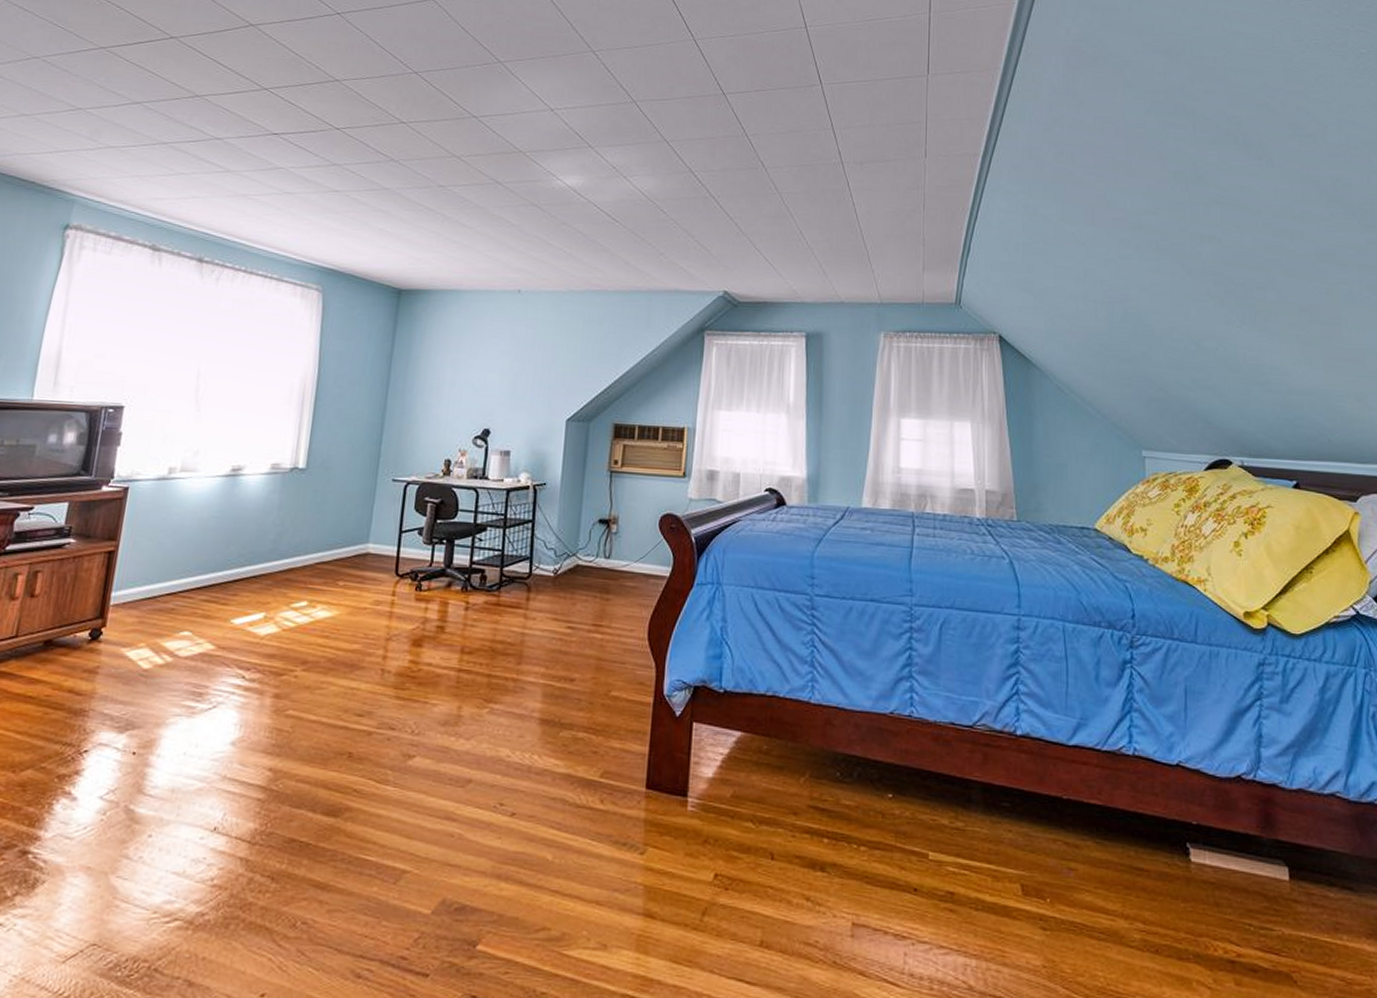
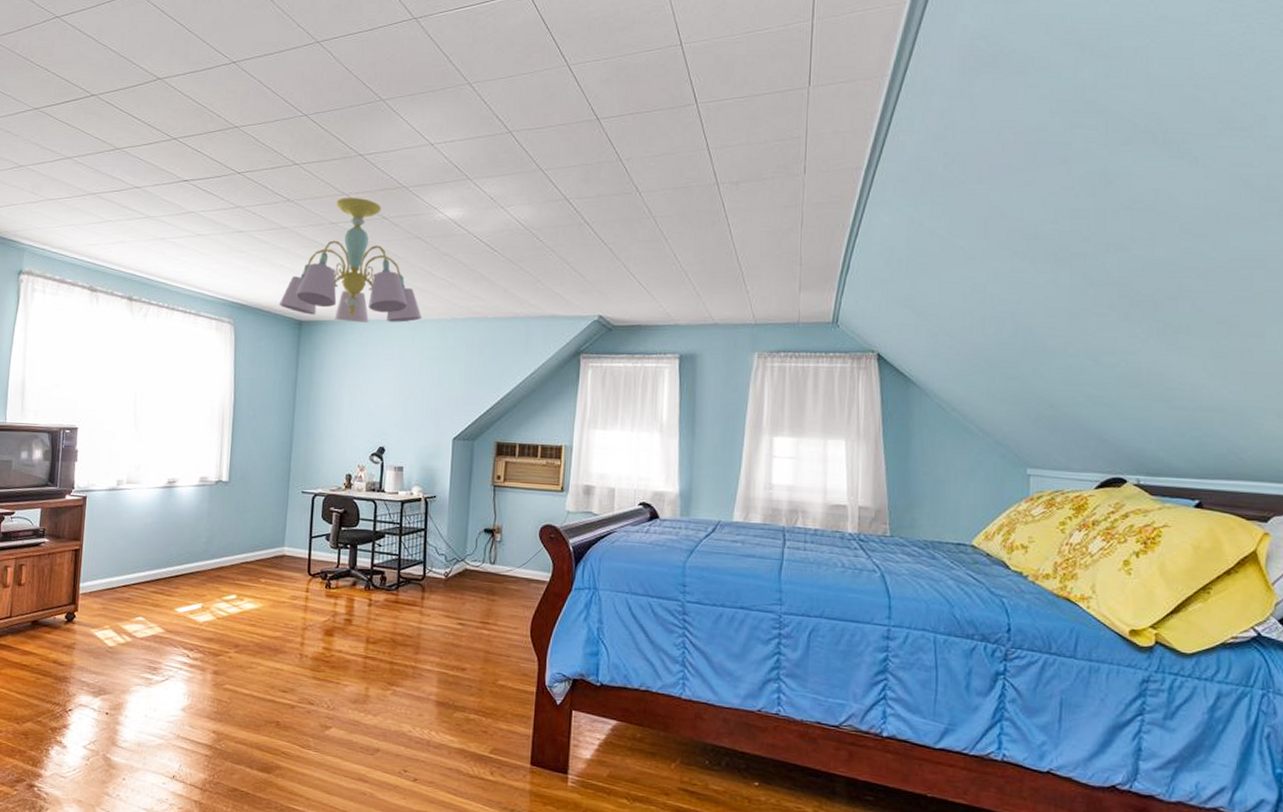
chandelier: none [375,160,537,294] -> present [278,198,423,323]

